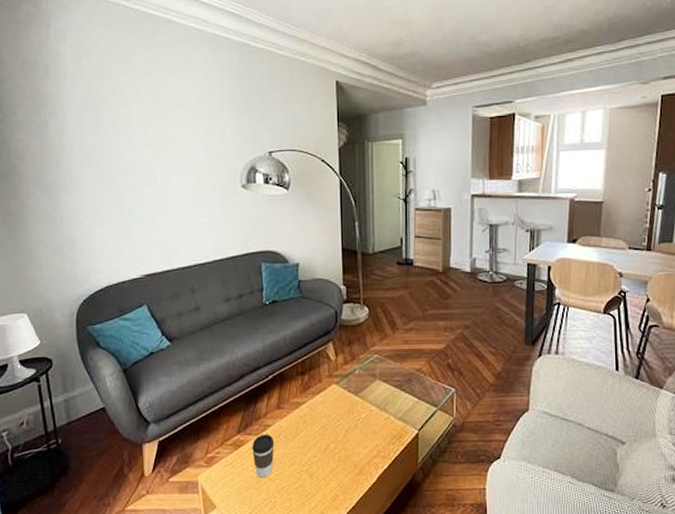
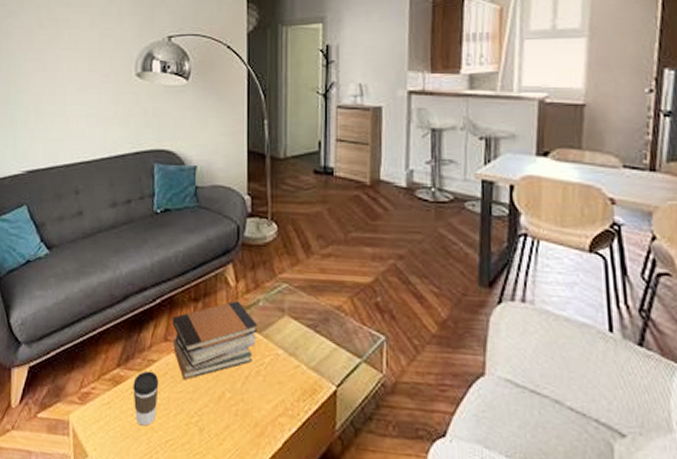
book stack: none [283,371,355,439] -> present [172,300,258,381]

